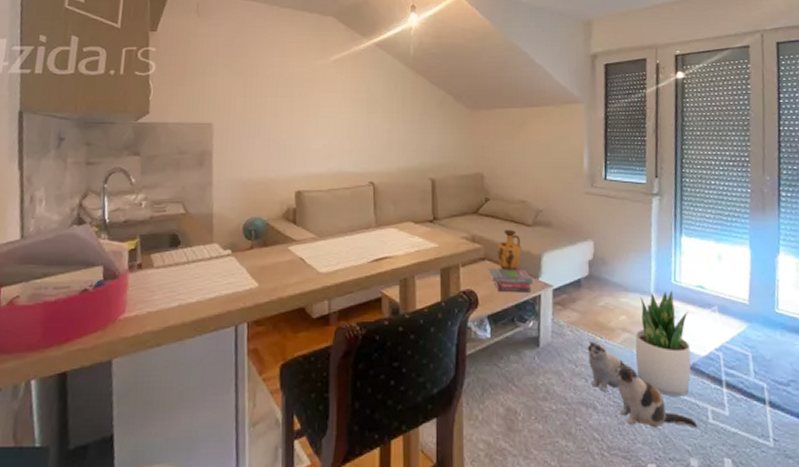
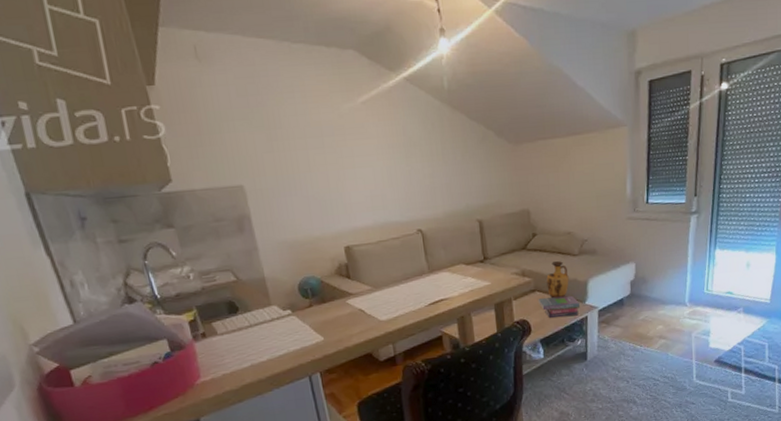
cat: present [587,342,699,428] -> none [628,350,719,412]
planter: present [635,290,691,398] -> none [670,298,718,386]

